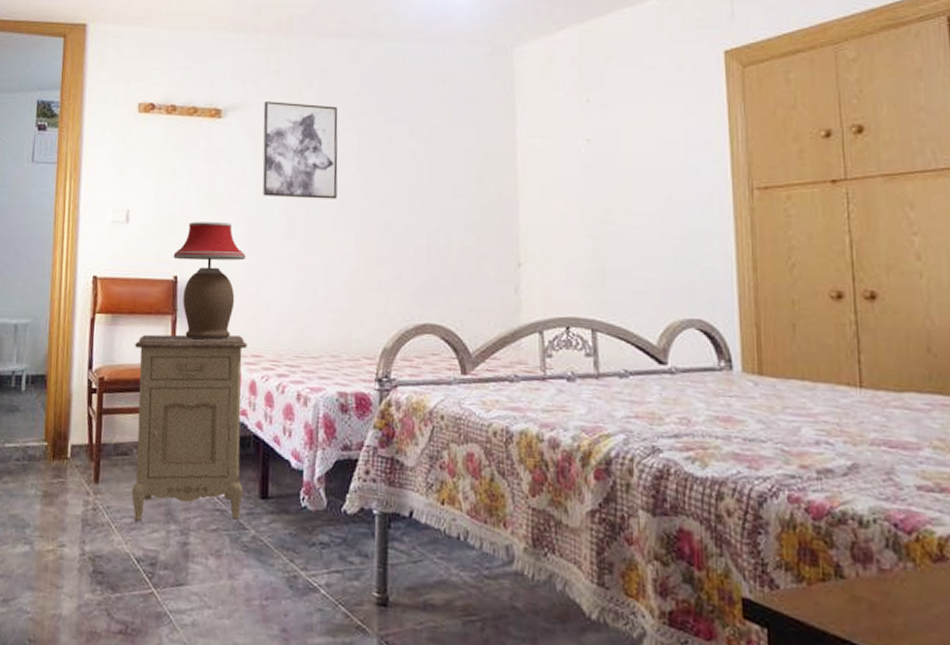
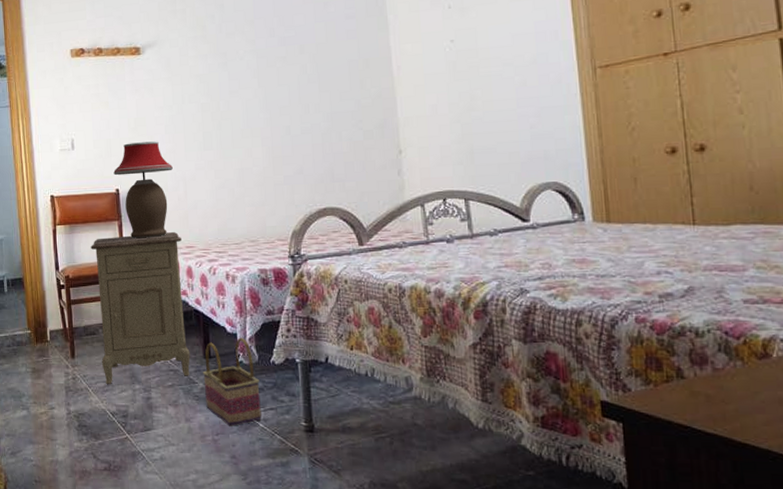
basket: none [256,475,326,590] -> present [203,337,262,426]
wall art: present [262,101,338,199] -> none [175,34,244,116]

